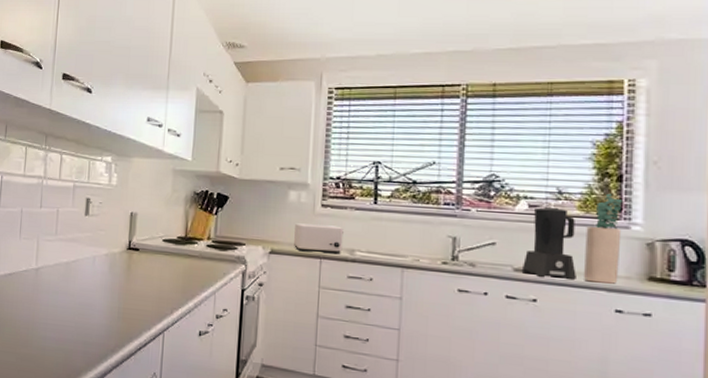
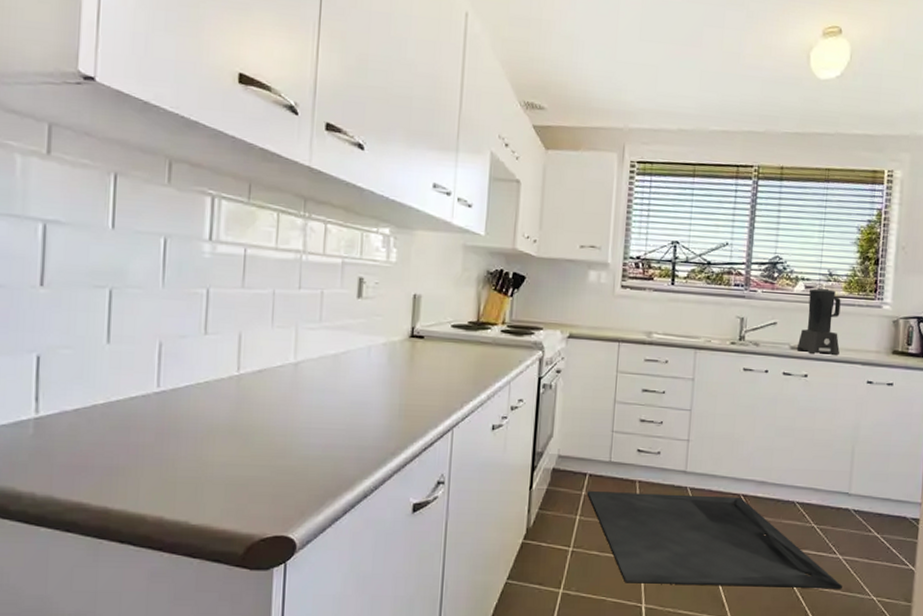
toaster: present [294,223,344,254] -> none [593,305,642,337]
vase: present [583,189,623,285] -> none [844,272,878,359]

